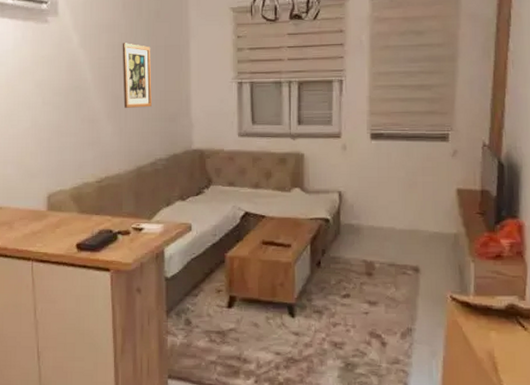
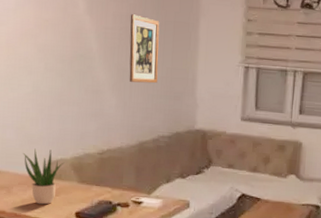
potted plant: none [23,182,64,238] -> present [23,148,65,205]

